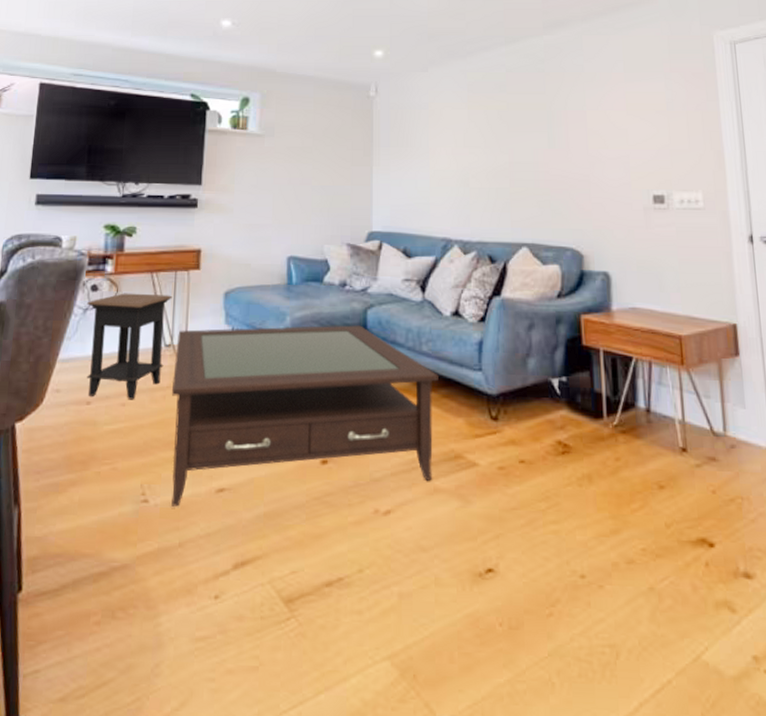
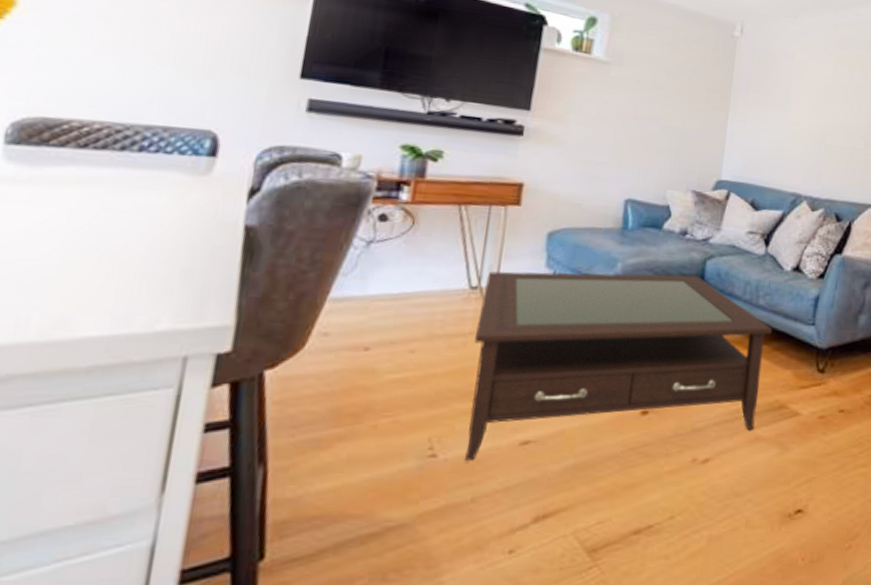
side table: present [86,293,172,400] -> none [365,225,484,347]

